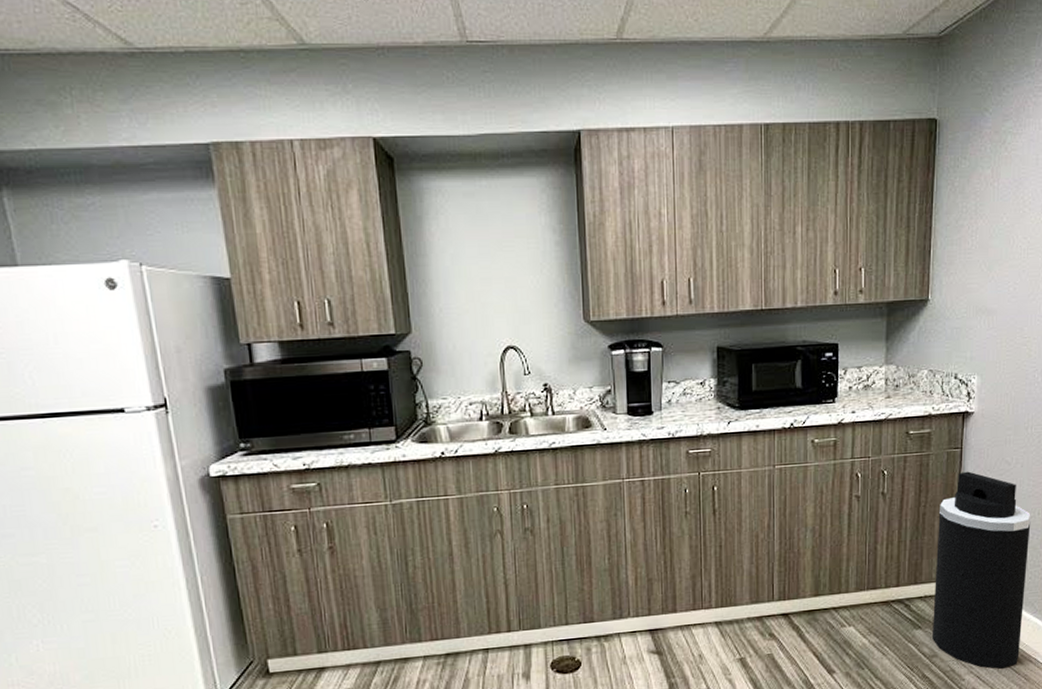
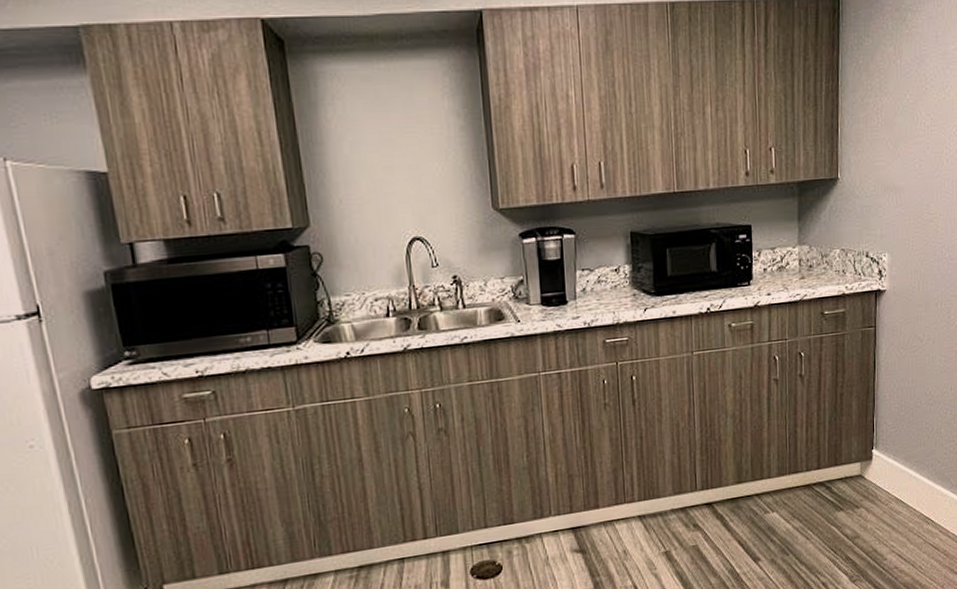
trash can: present [931,471,1031,669] -> none [853,349,944,546]

